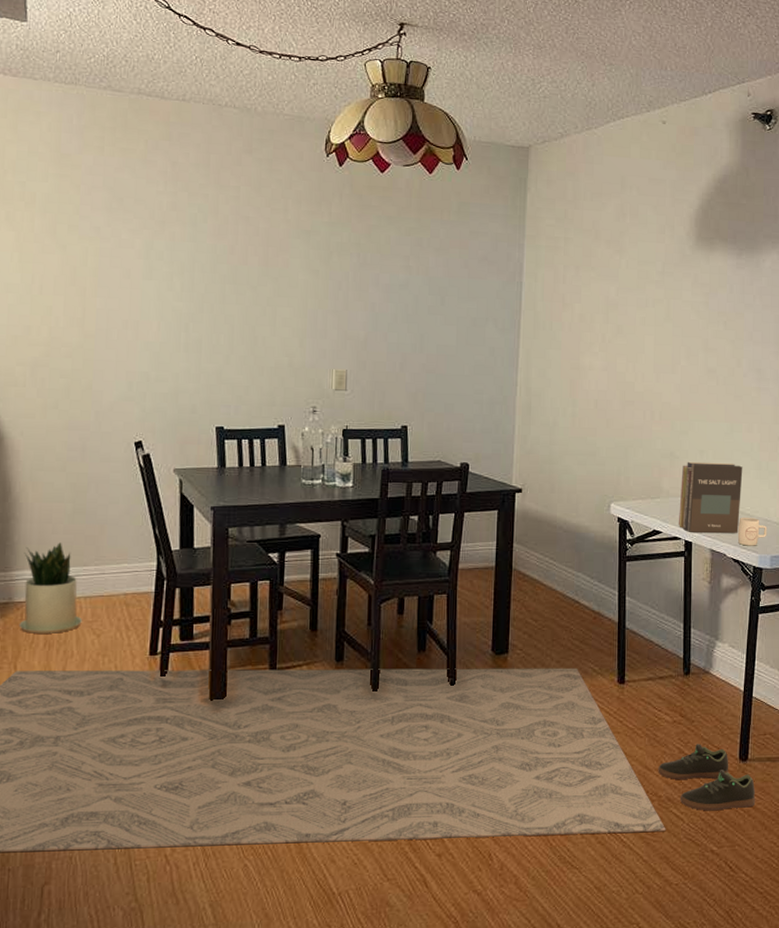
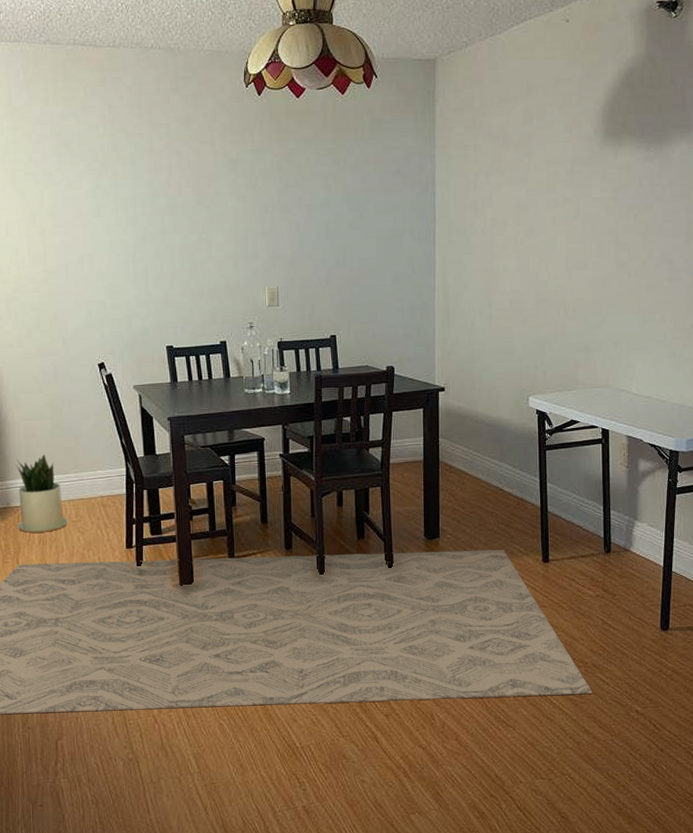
shoe: present [658,744,756,811] -> none [583,615,677,676]
books: present [679,461,743,533] -> none [595,352,657,420]
mug: present [737,517,767,546] -> none [653,403,683,431]

